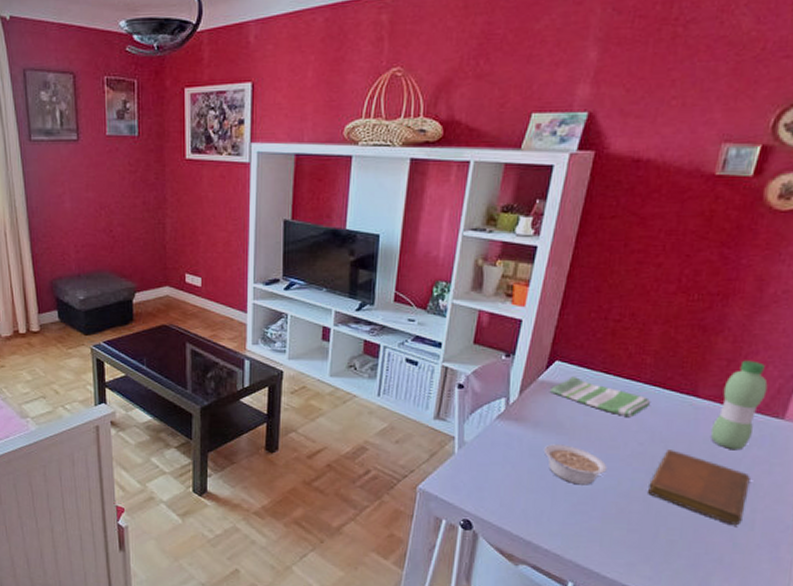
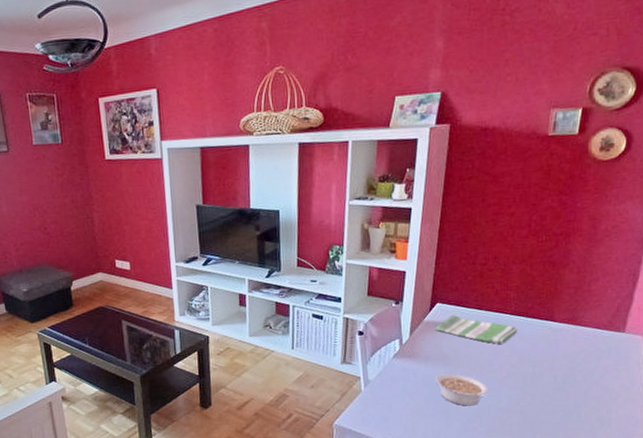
notebook: present [647,450,750,526] -> none [522,368,604,426]
water bottle: present [710,360,768,450] -> none [568,286,609,363]

